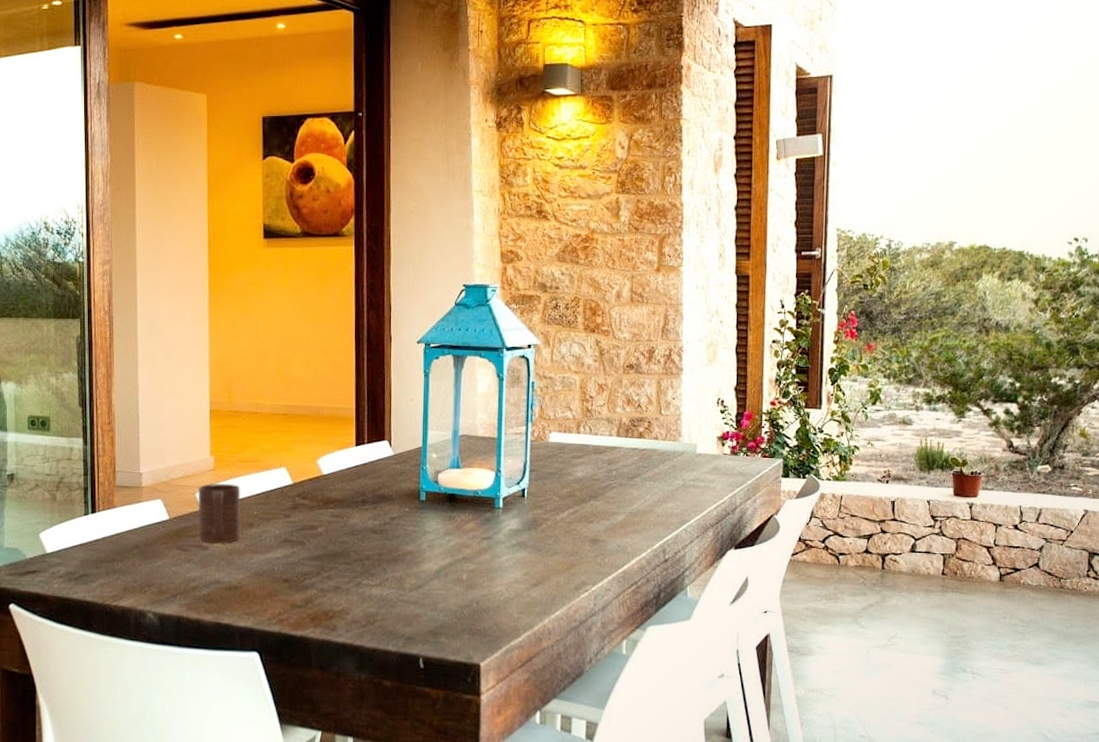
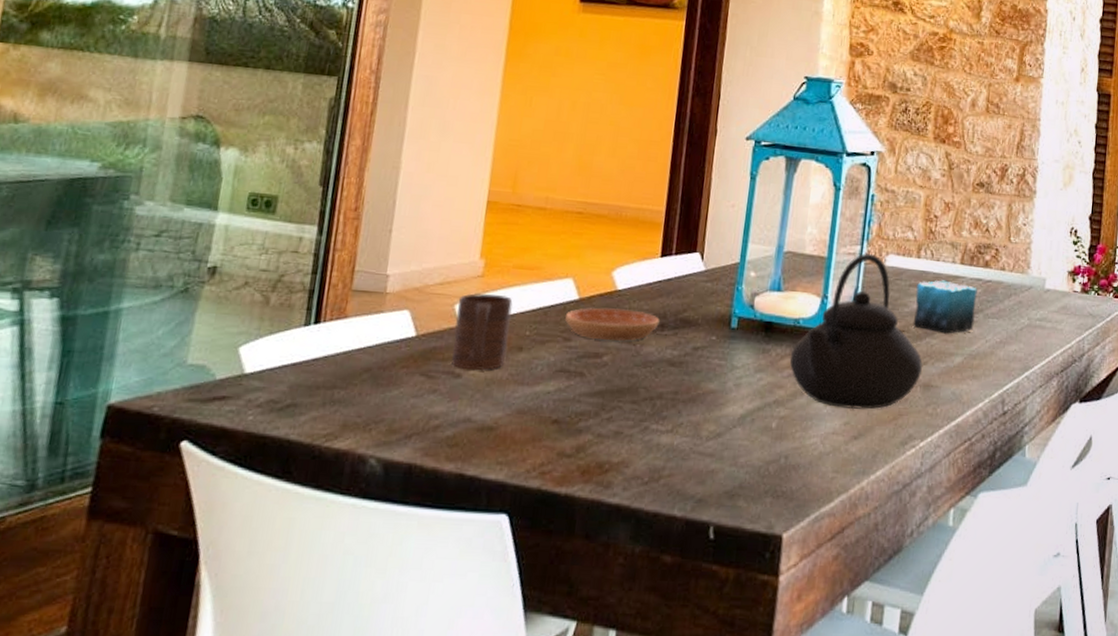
saucer: none [283,489,360,515] -> present [565,307,660,341]
teapot: none [473,432,589,562] -> present [789,252,922,409]
candle: none [578,451,634,496] -> present [912,280,978,334]

